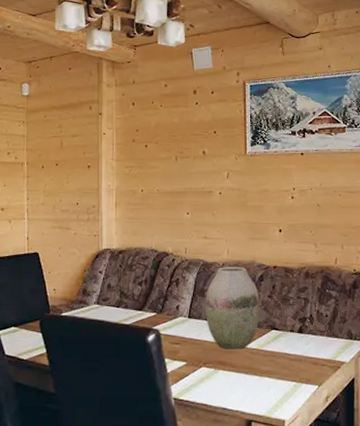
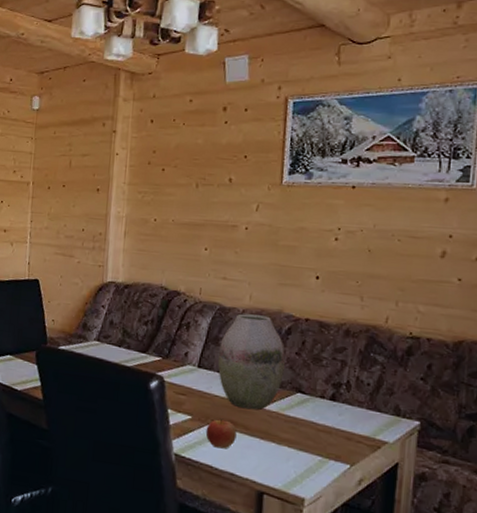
apple: none [199,360,225,387] -> present [205,418,237,449]

